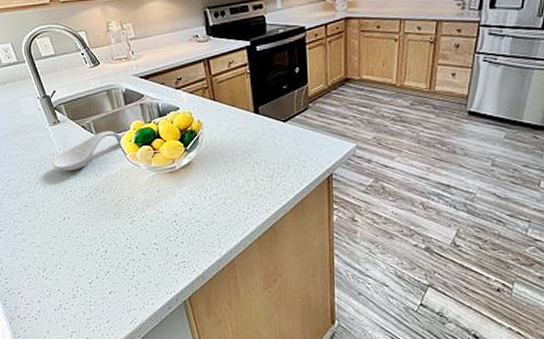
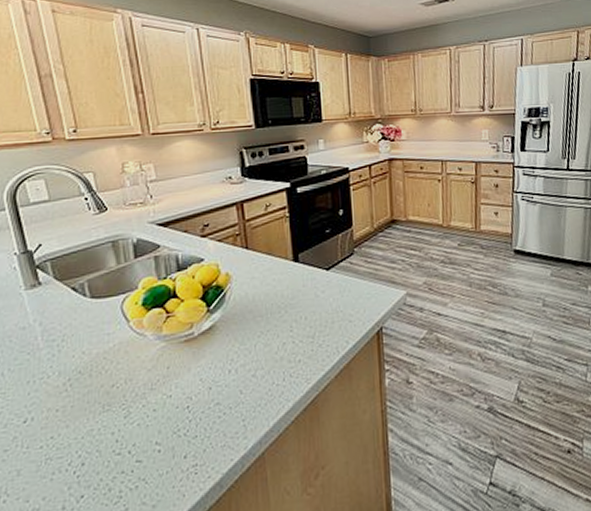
spoon rest: present [52,131,124,171] -> none [20,292,128,350]

